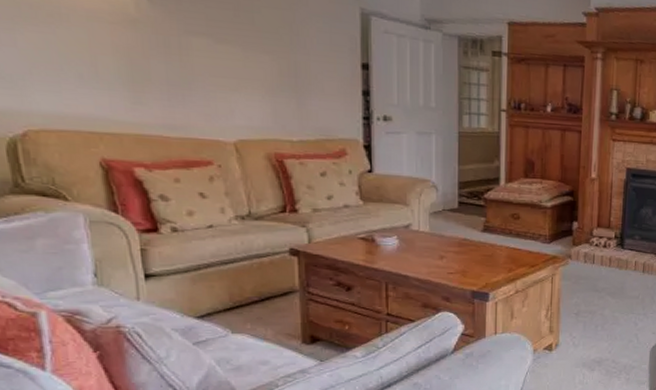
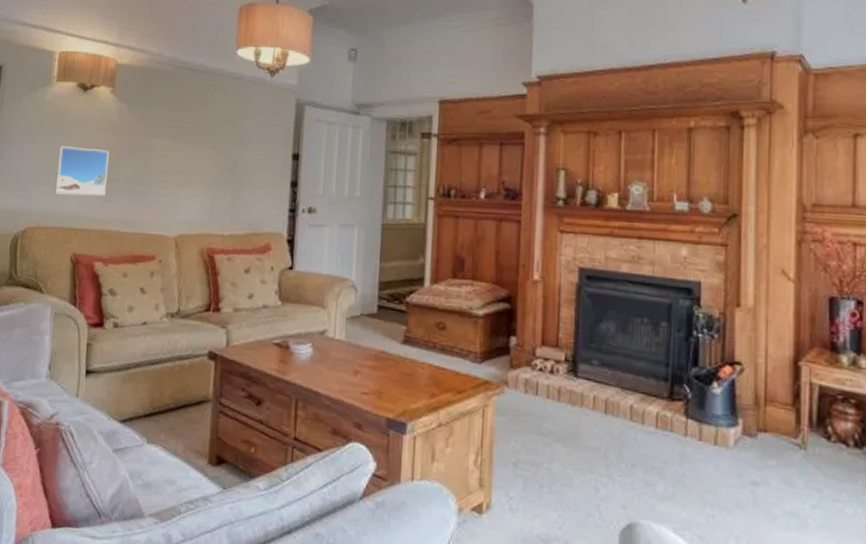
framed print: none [55,38,135,98] -> present [54,146,109,196]

